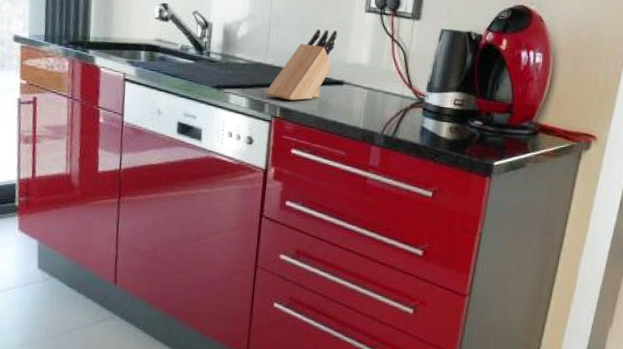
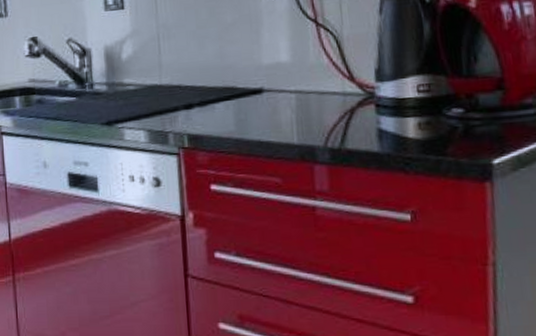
knife block: present [265,29,338,101] -> none [166,27,245,125]

